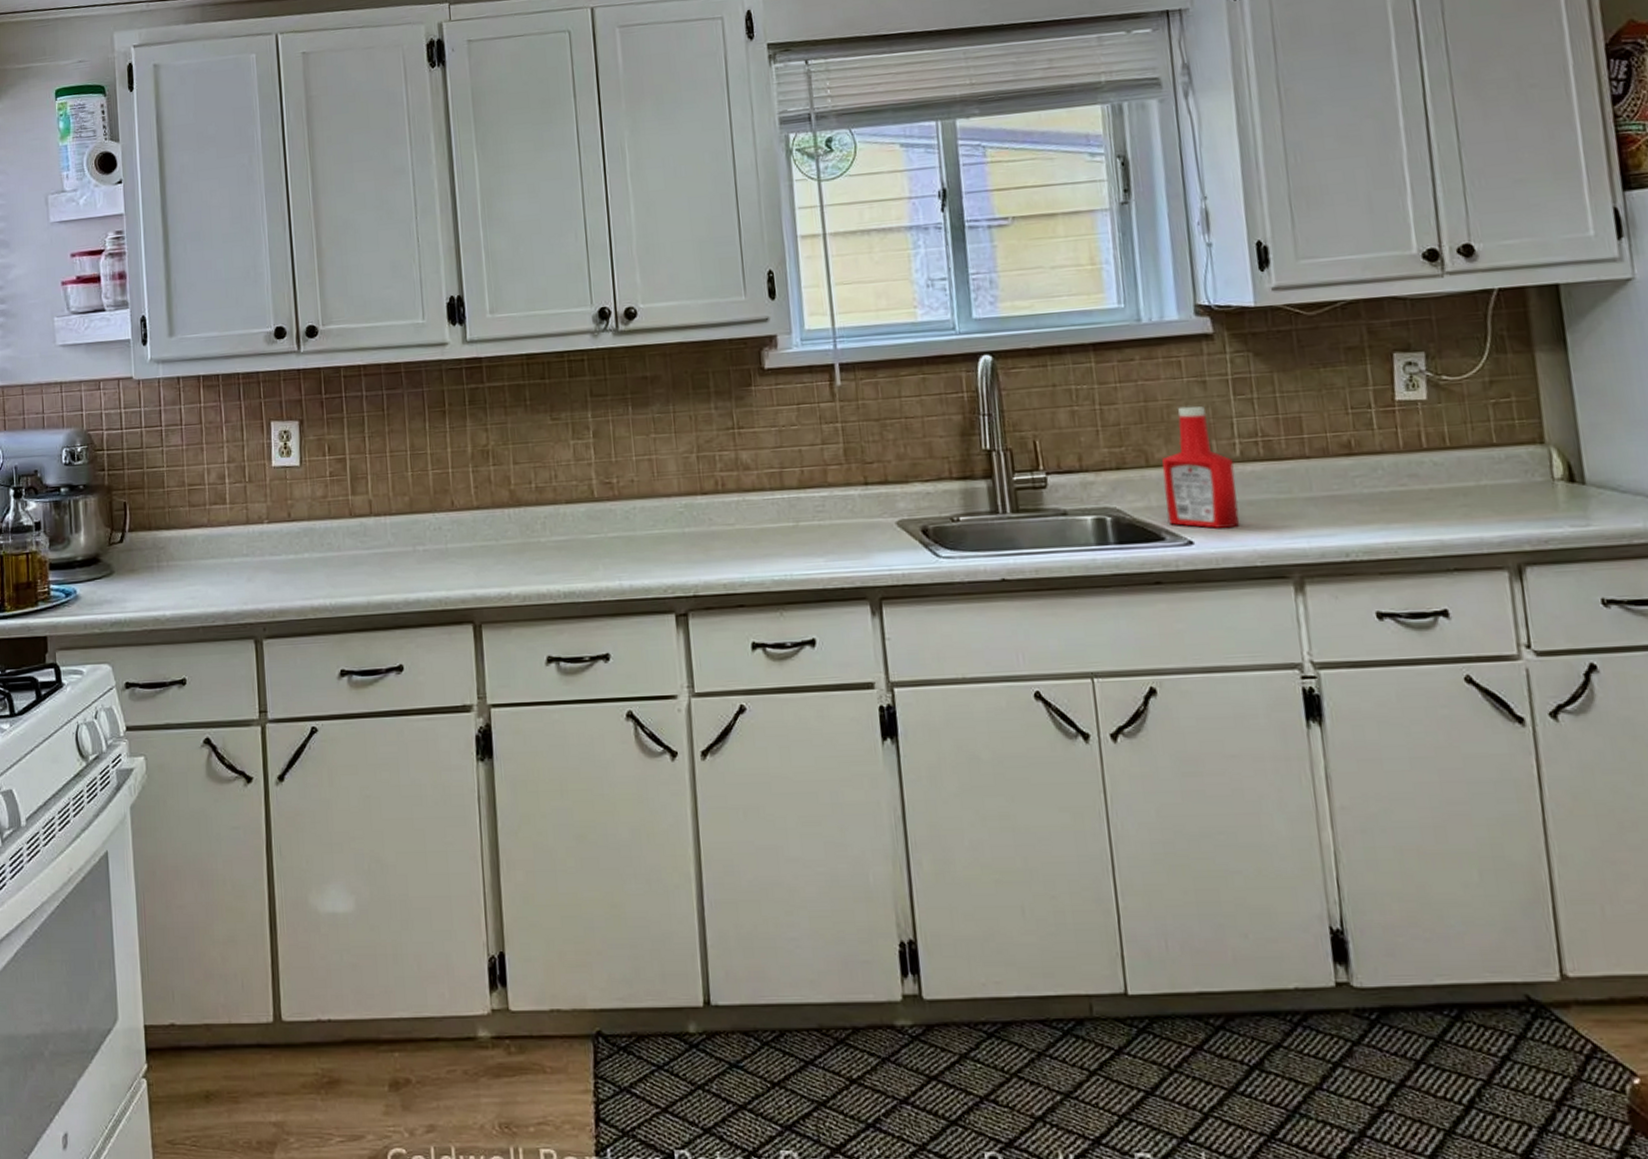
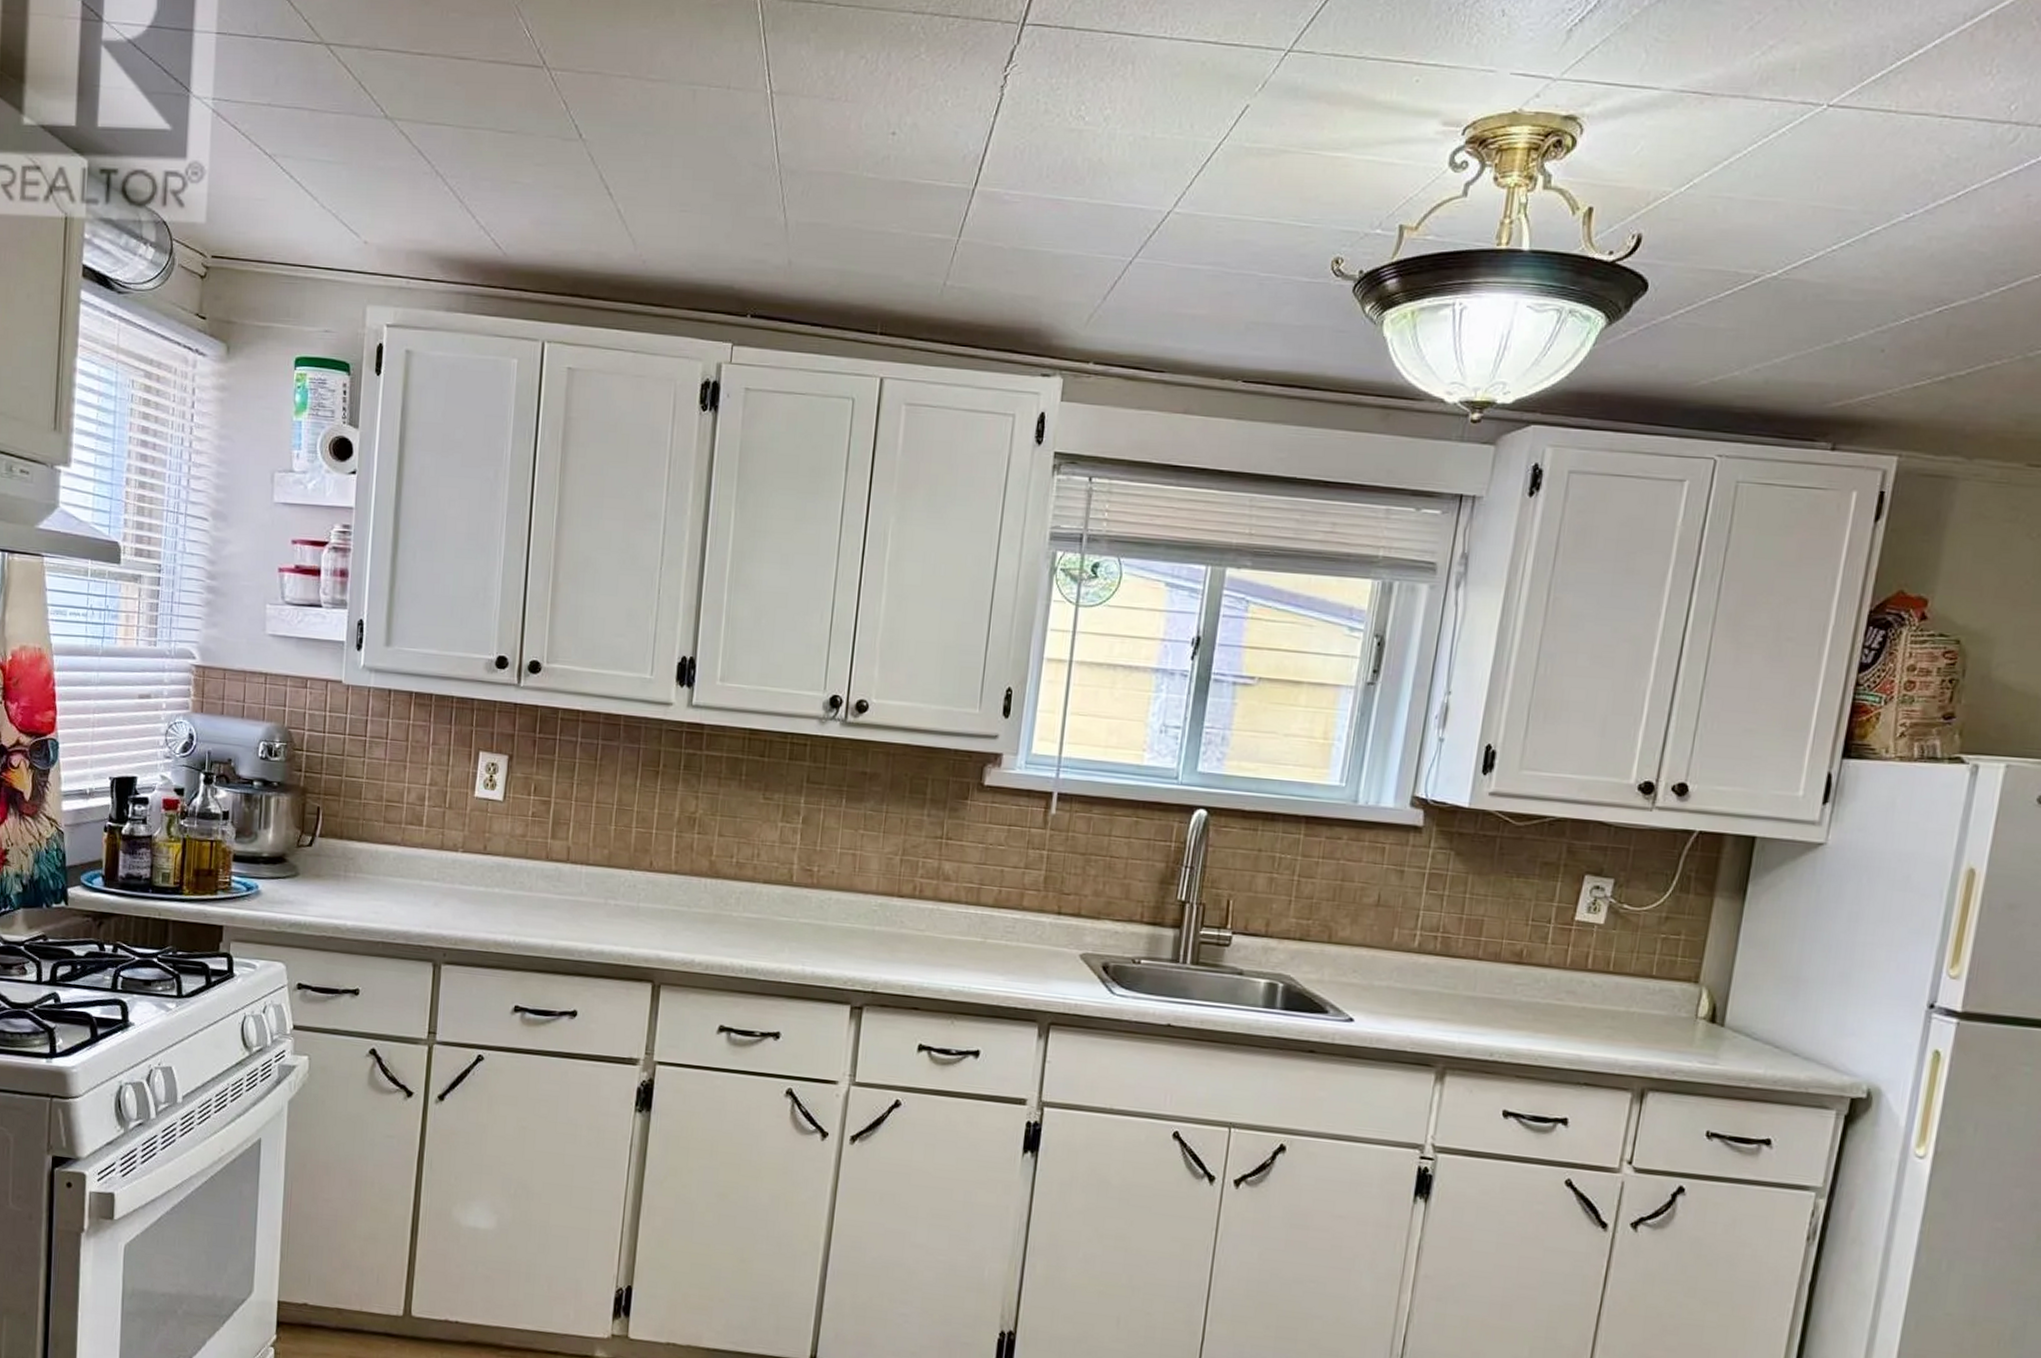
ketchup bottle: present [1162,406,1240,529] -> none [1335,891,1411,1013]

